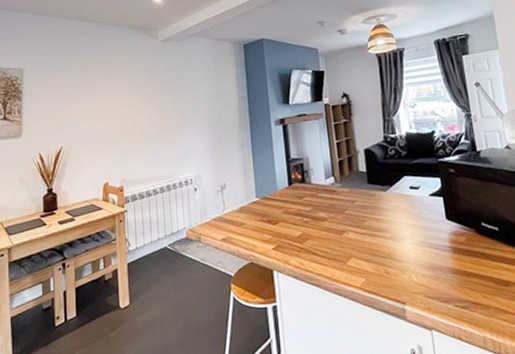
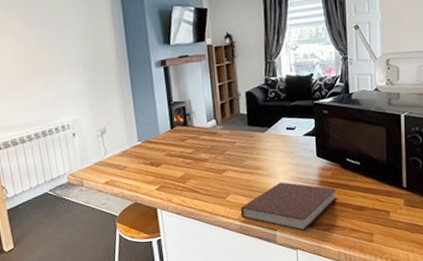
notebook: none [363,247,475,308] -> present [240,182,337,232]

